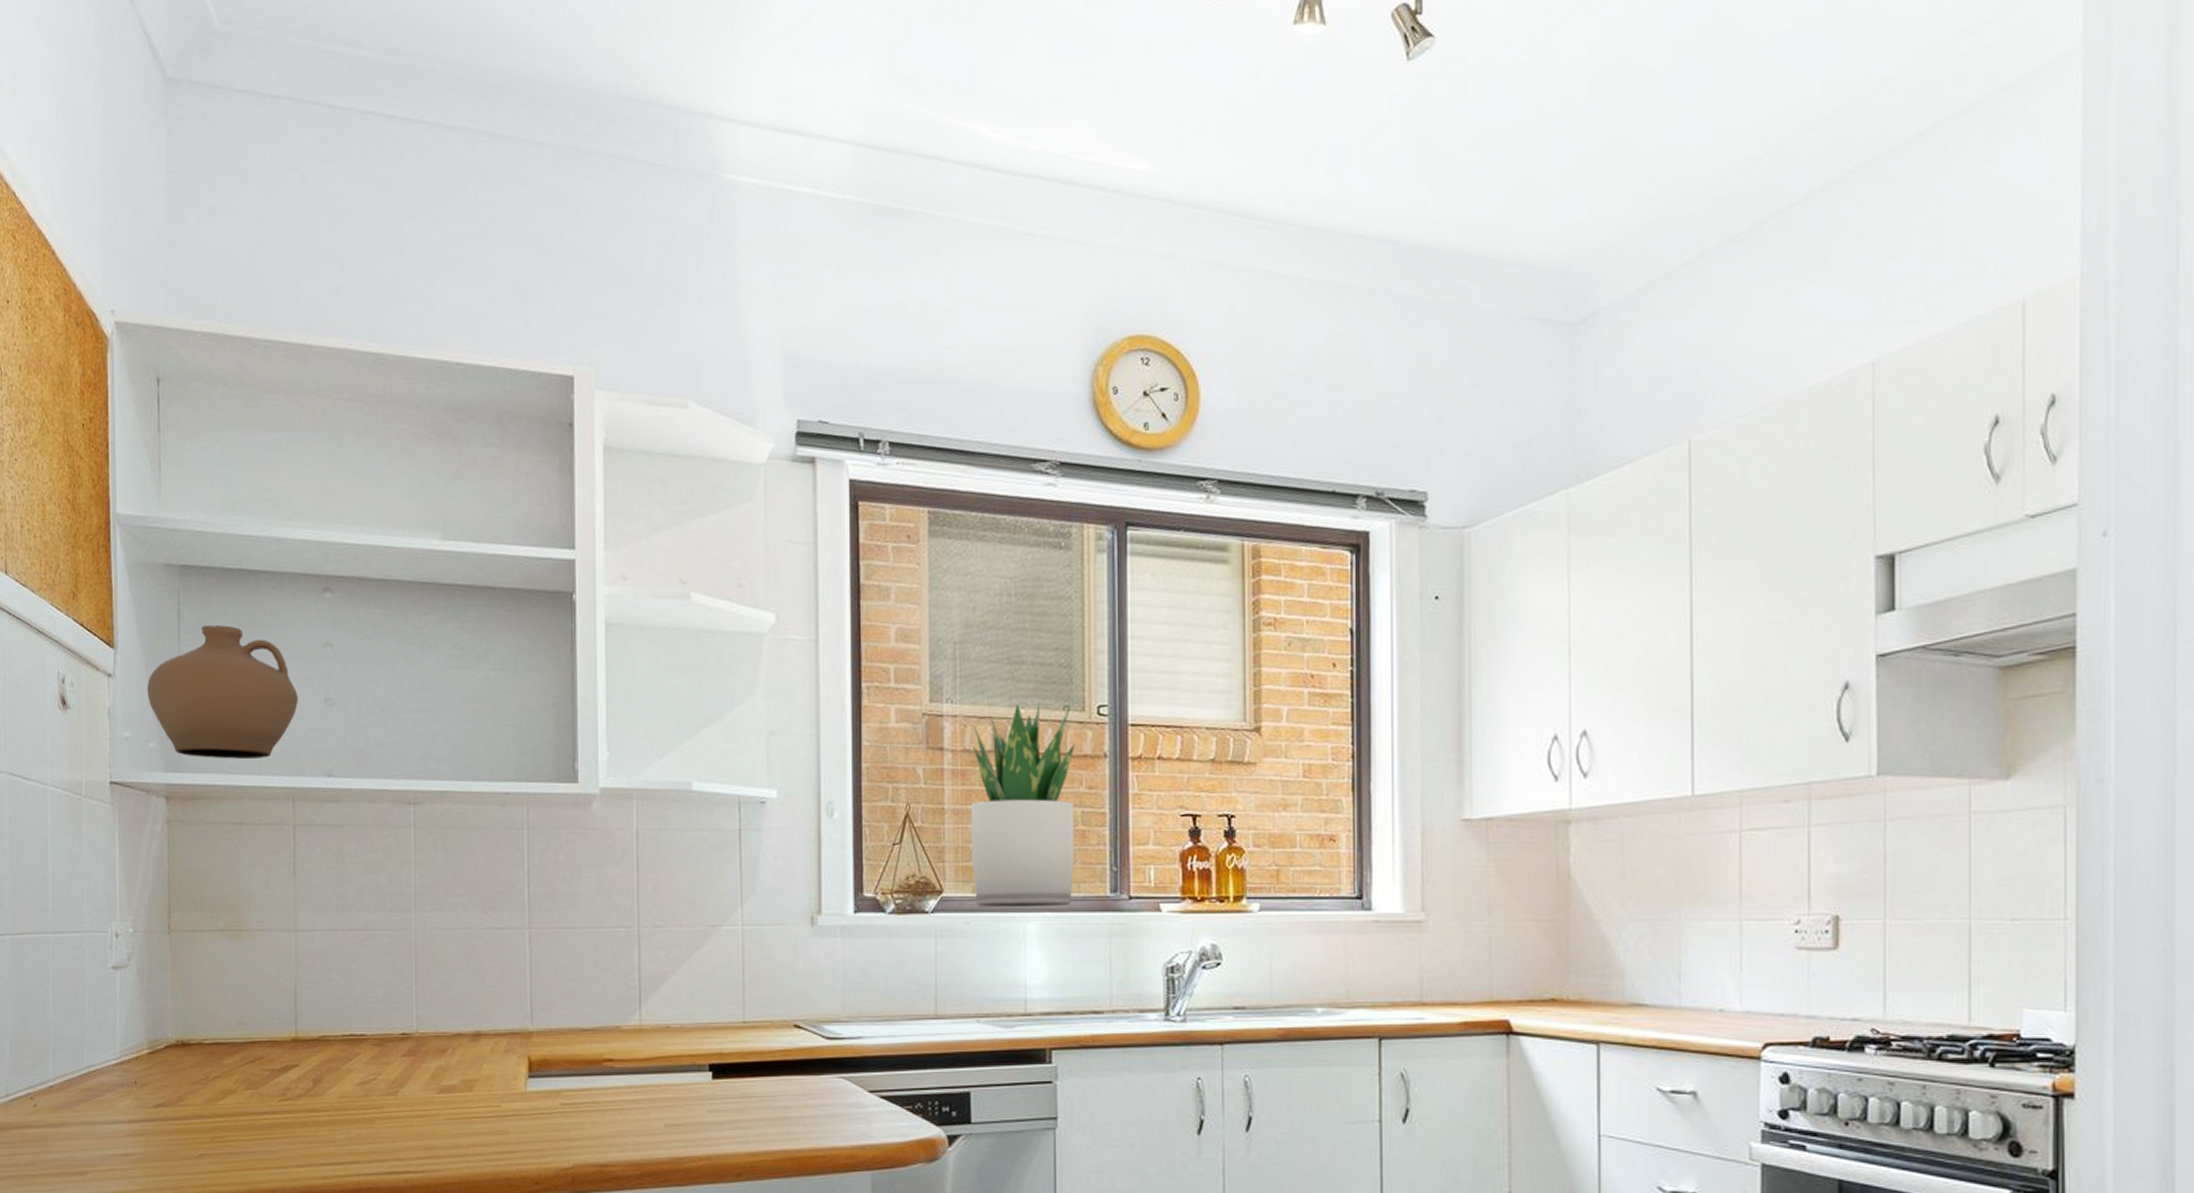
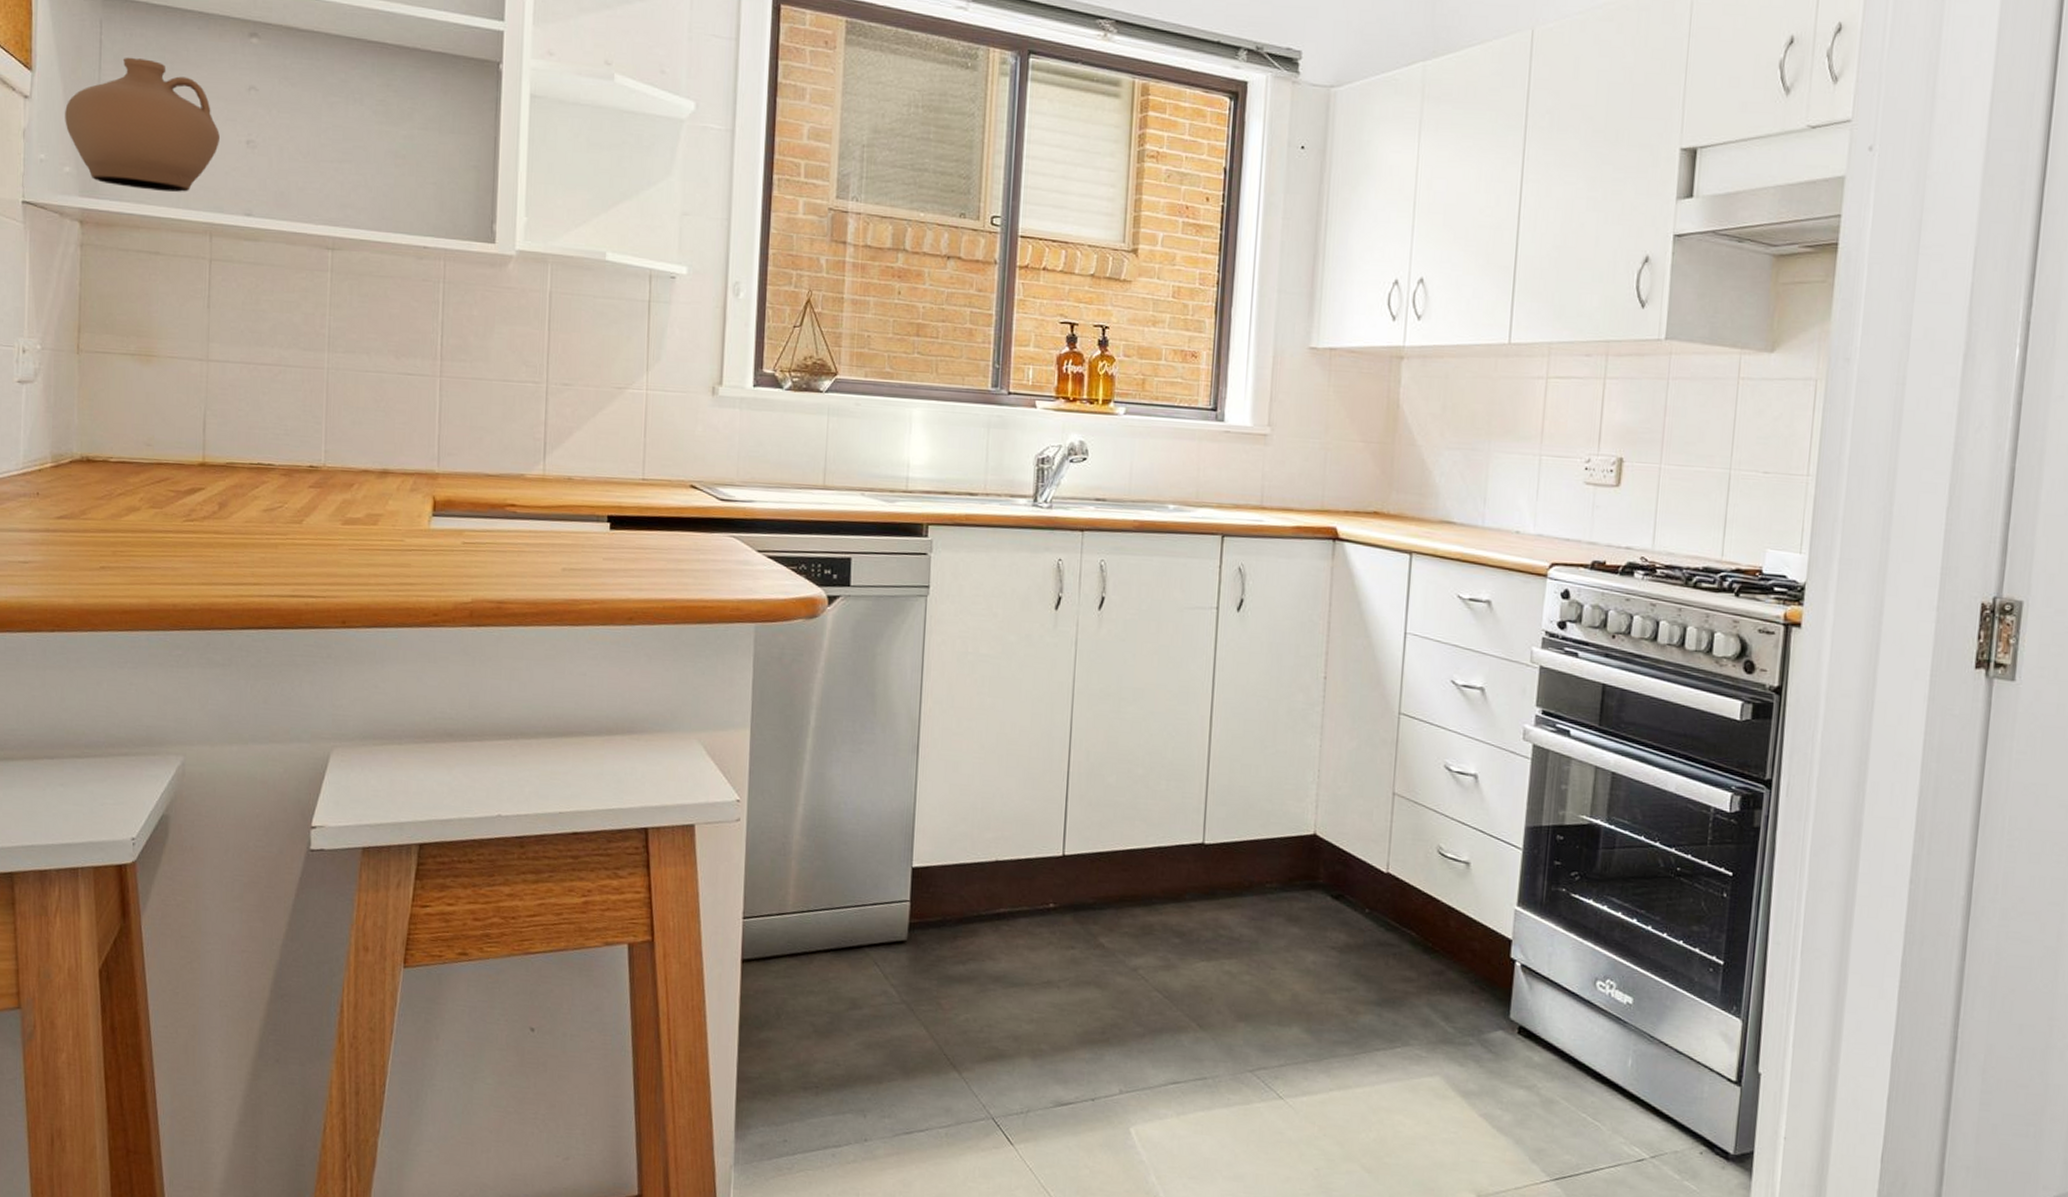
planter: present [971,702,1076,907] -> none [866,208,969,396]

